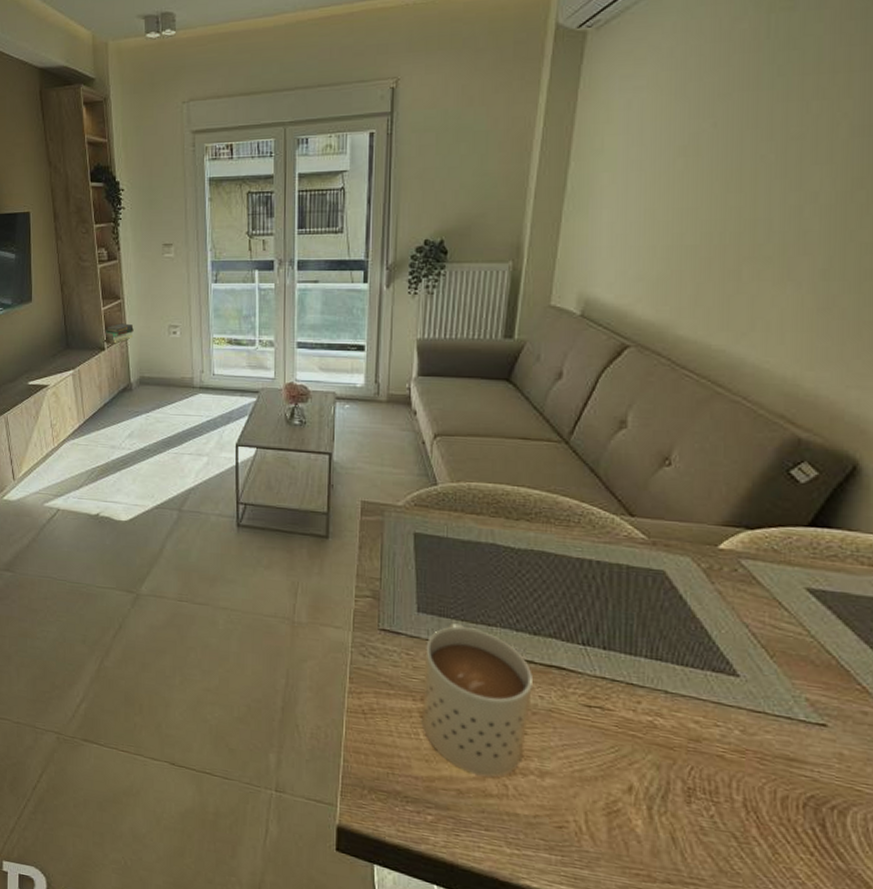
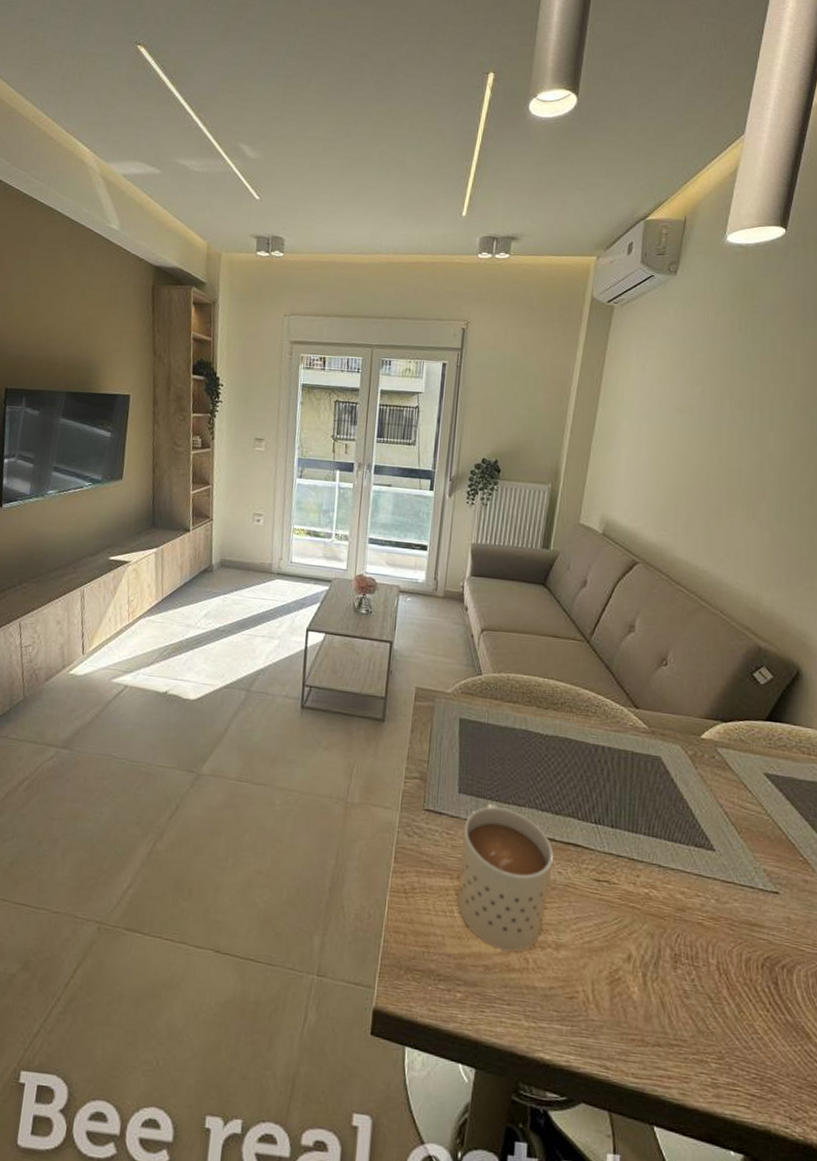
books: present [102,323,134,344] -> none [188,507,220,527]

